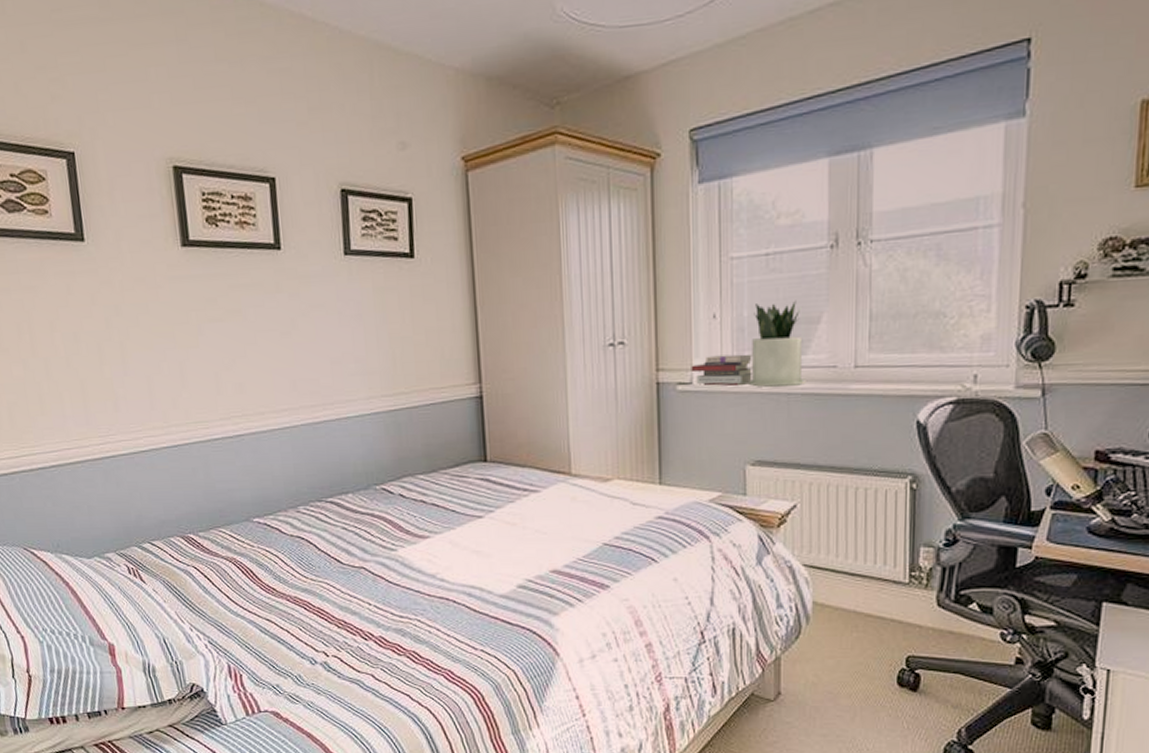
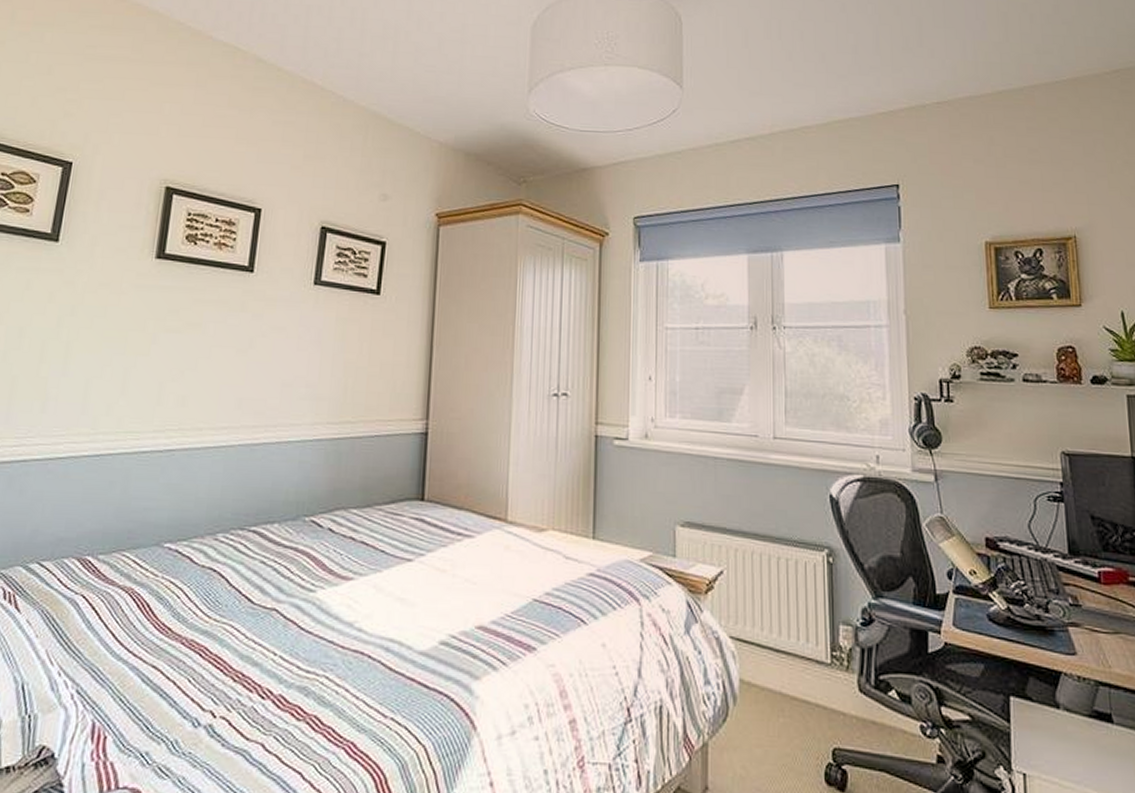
books: present [691,354,752,387] -> none [627,414,683,447]
planter: present [747,300,808,388] -> none [678,371,732,452]

